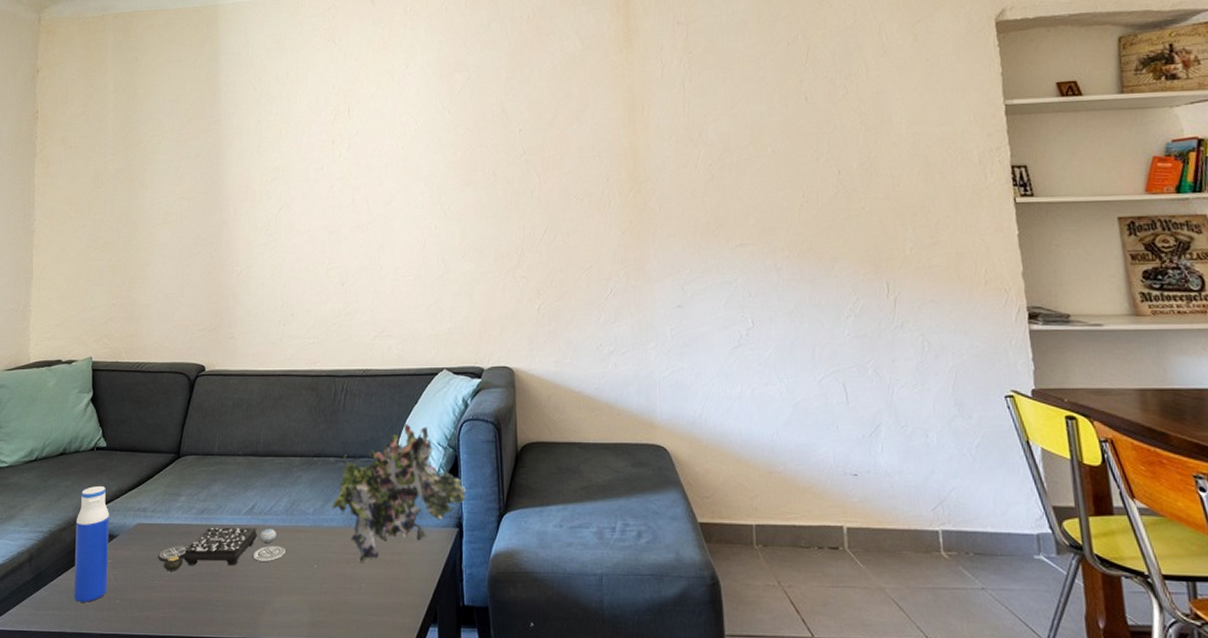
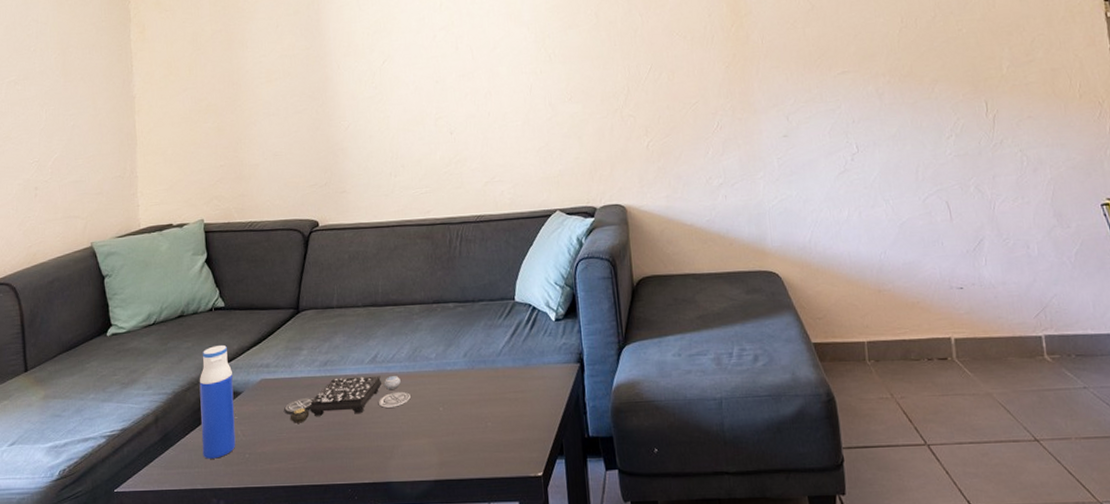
plant: present [332,422,466,563] -> none [454,265,586,403]

